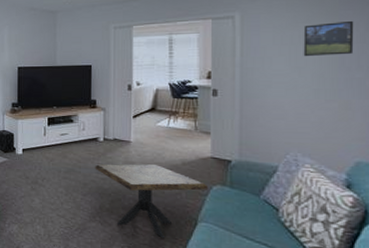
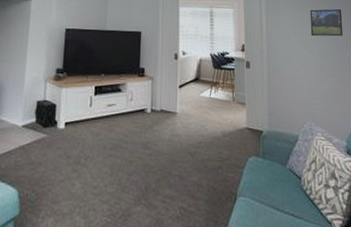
side table: present [95,163,209,238] -> none [141,136,246,218]

